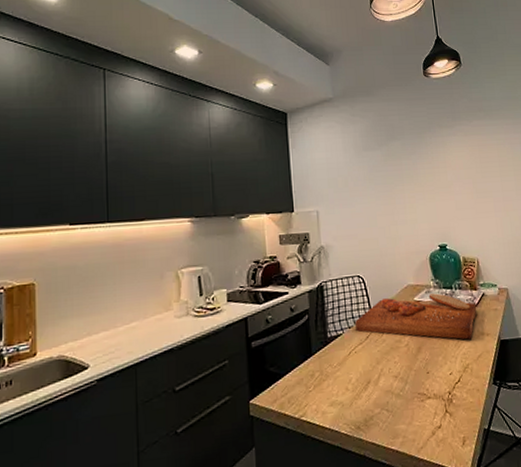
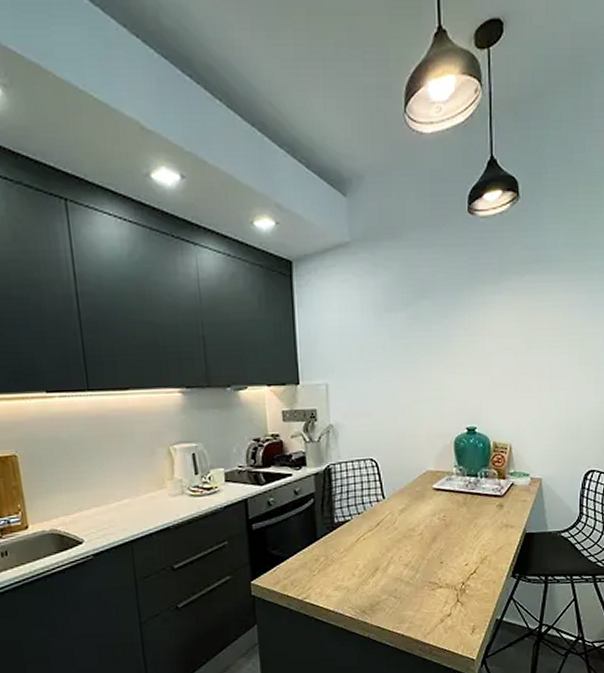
cutting board: present [355,293,477,340] -> none [365,481,503,531]

